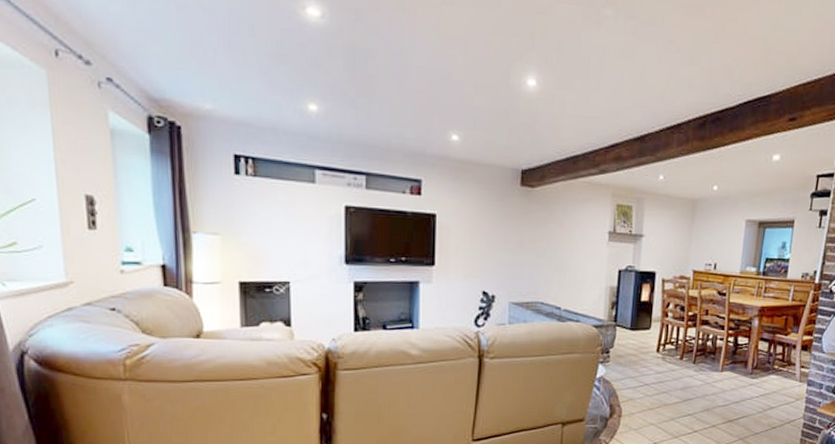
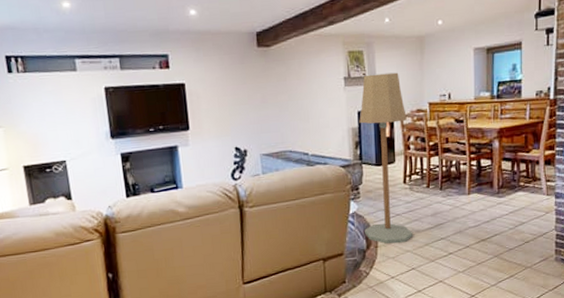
floor lamp: none [610,232,669,415] -> present [359,72,412,244]

